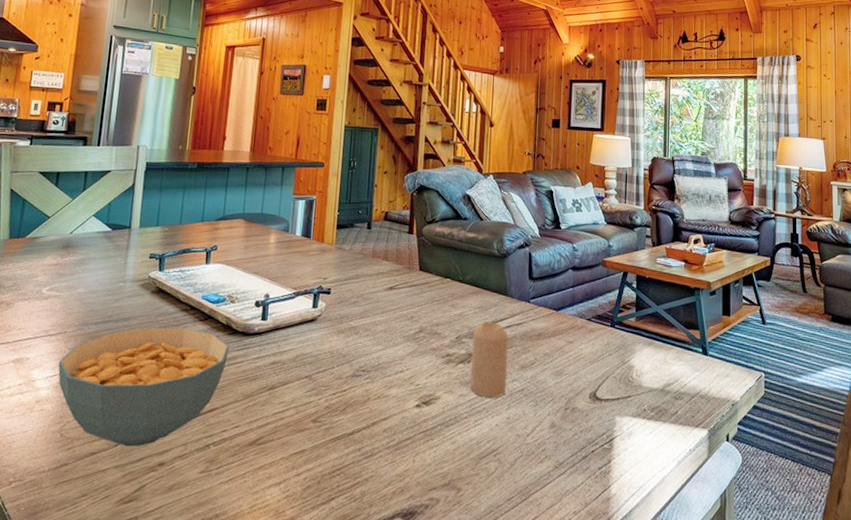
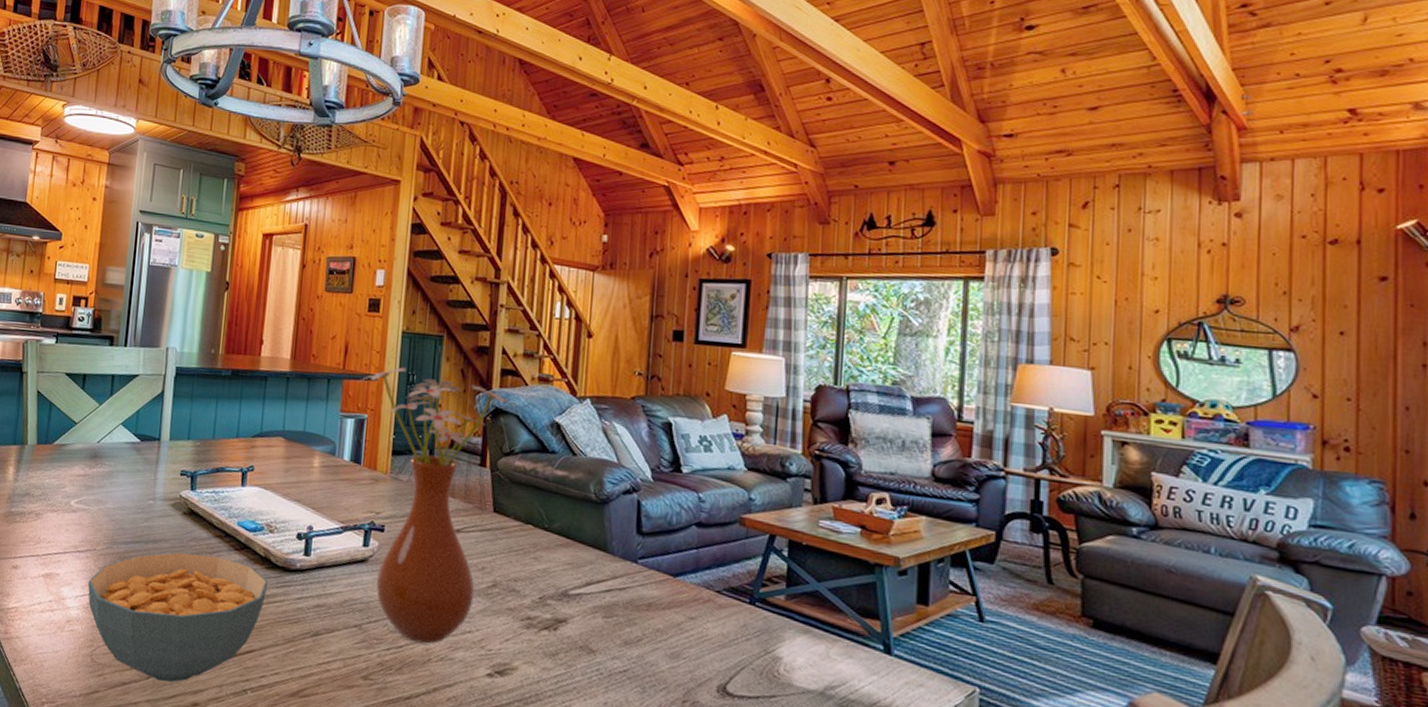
vase: none [307,155,436,386] -> present [357,367,516,644]
candle: present [470,321,509,397] -> none [557,581,608,677]

